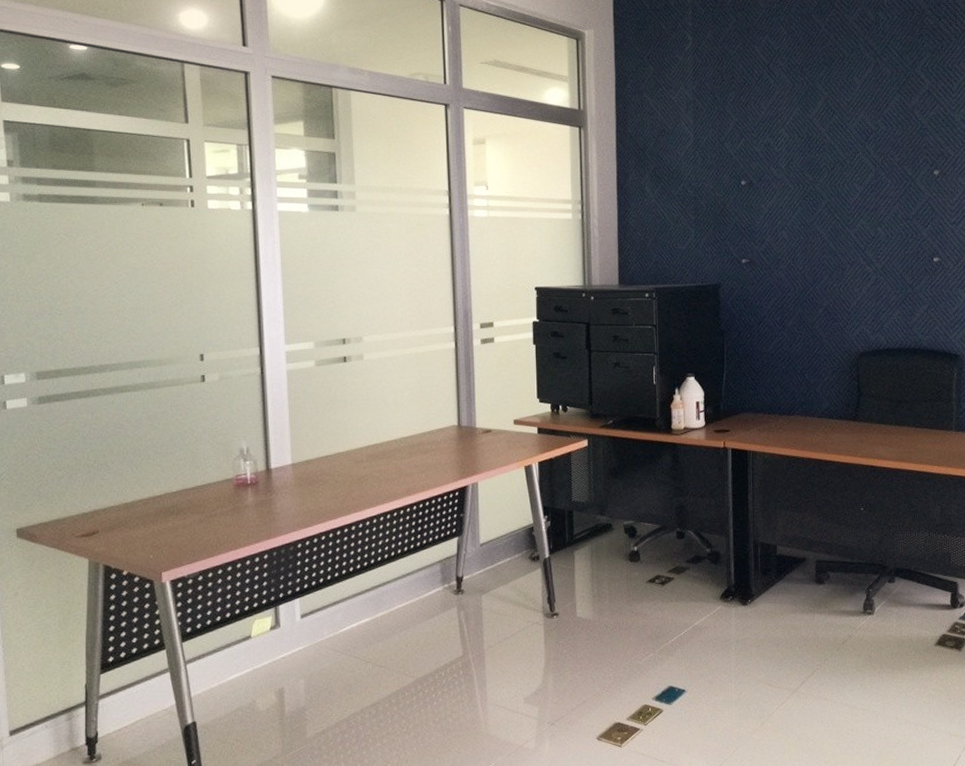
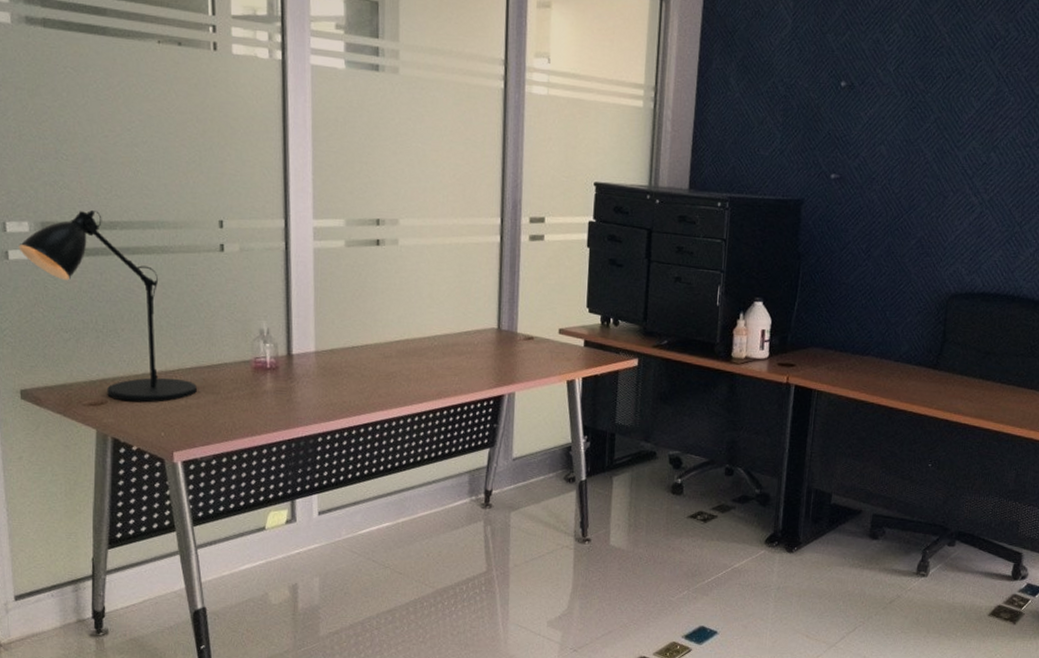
desk lamp: none [15,356,183,529] -> present [18,209,197,403]

